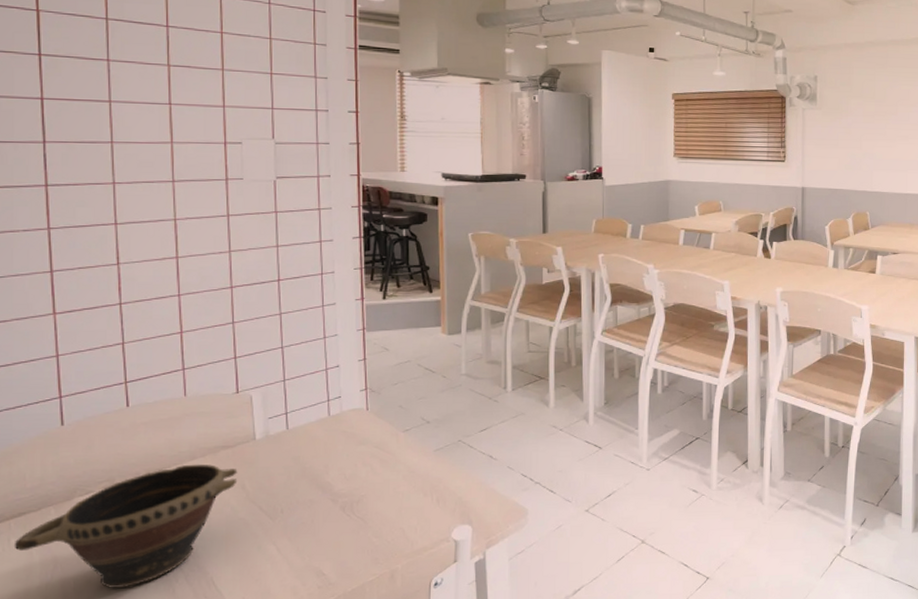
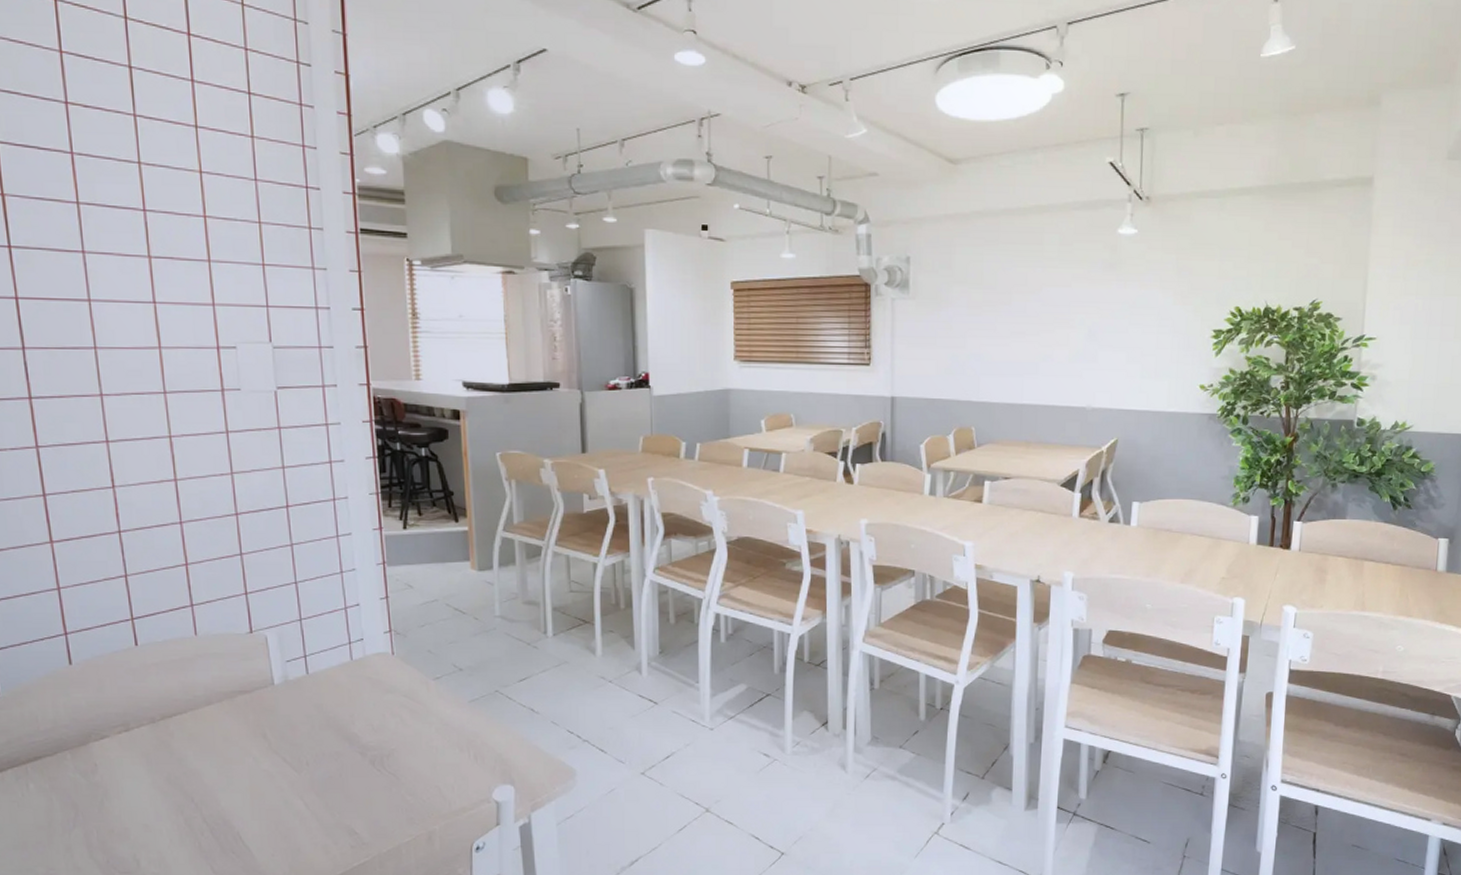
bowl: present [14,464,238,588] -> none [32,709,258,839]

